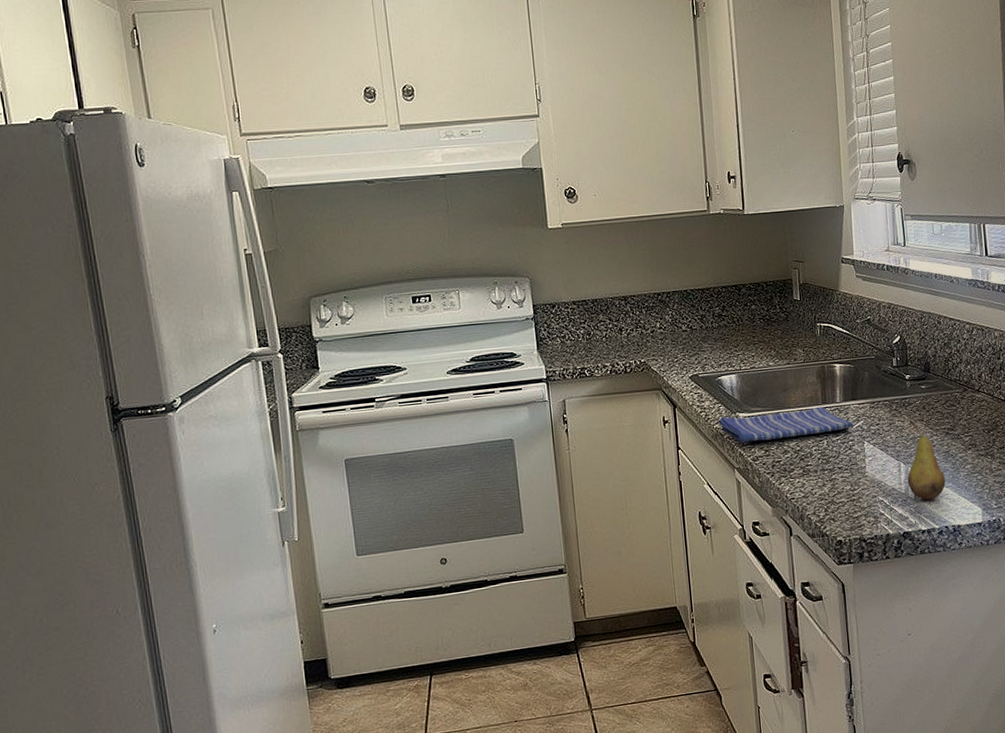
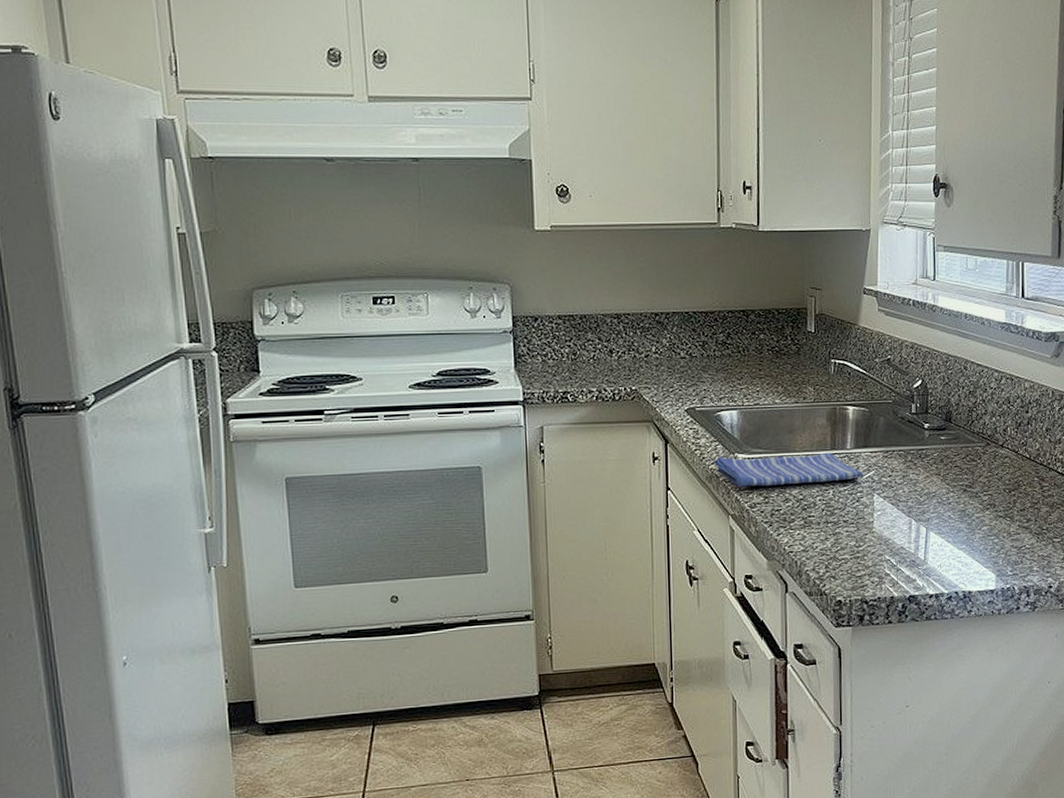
fruit: present [907,420,945,500] -> none [918,474,959,562]

